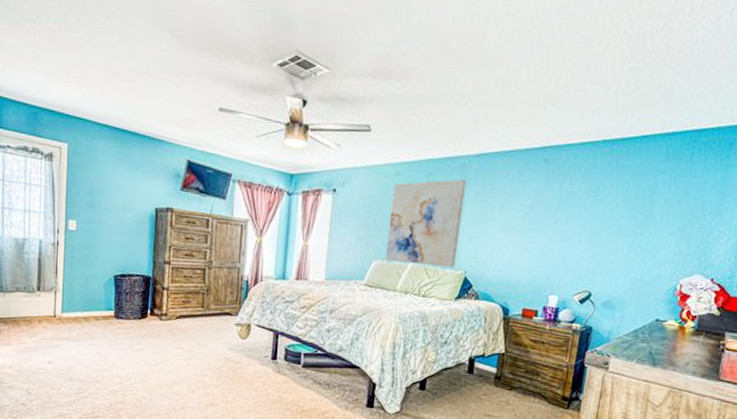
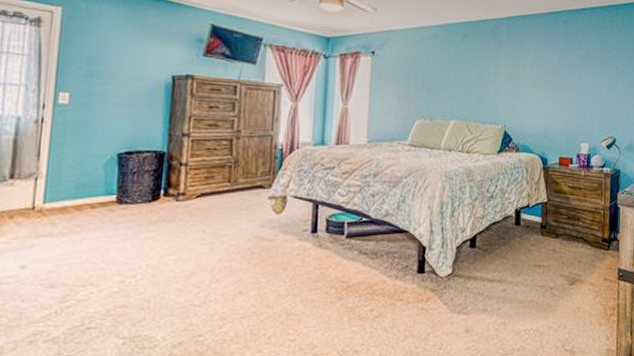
wall art: present [384,179,467,268] -> none [427,40,499,123]

